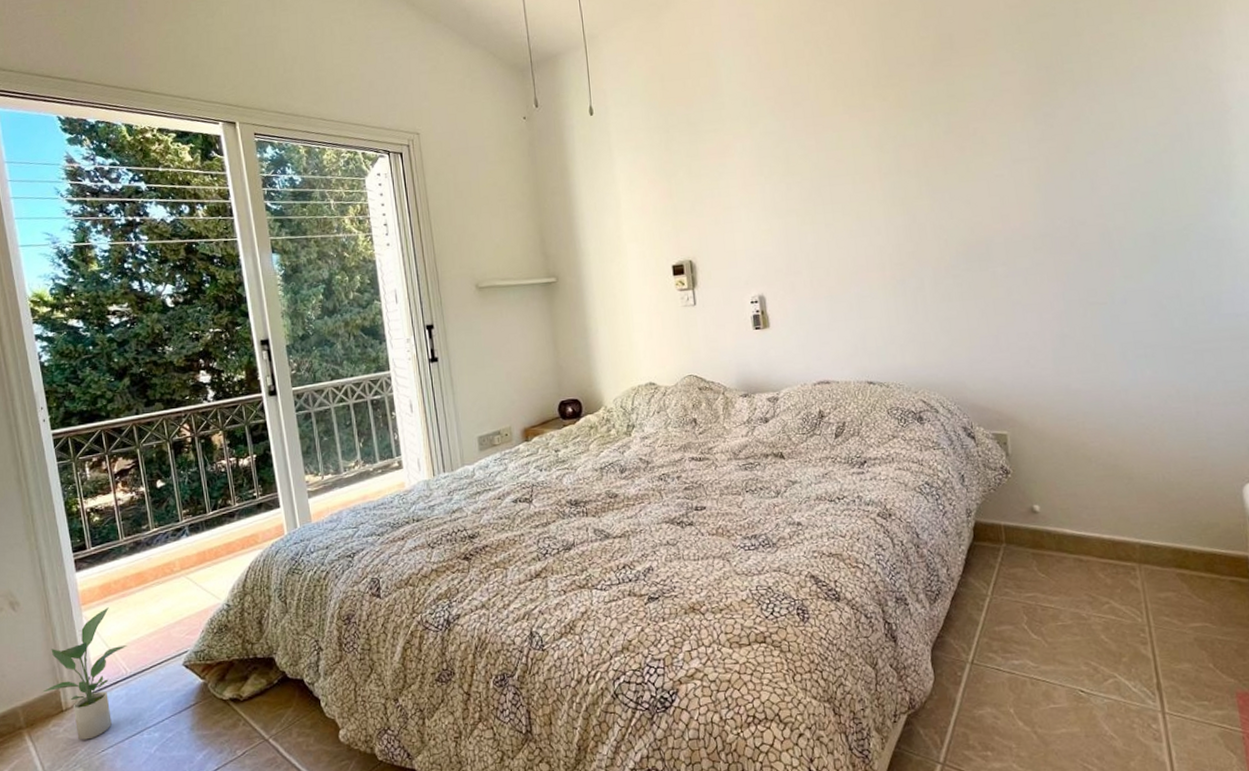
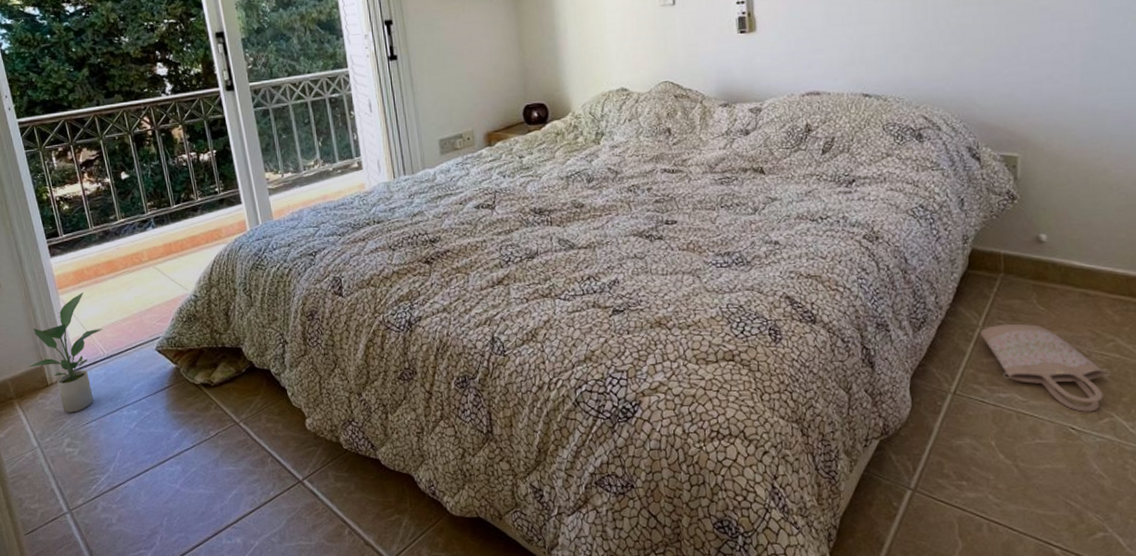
shopping bag: none [990,591,1109,674] -> present [980,323,1110,412]

